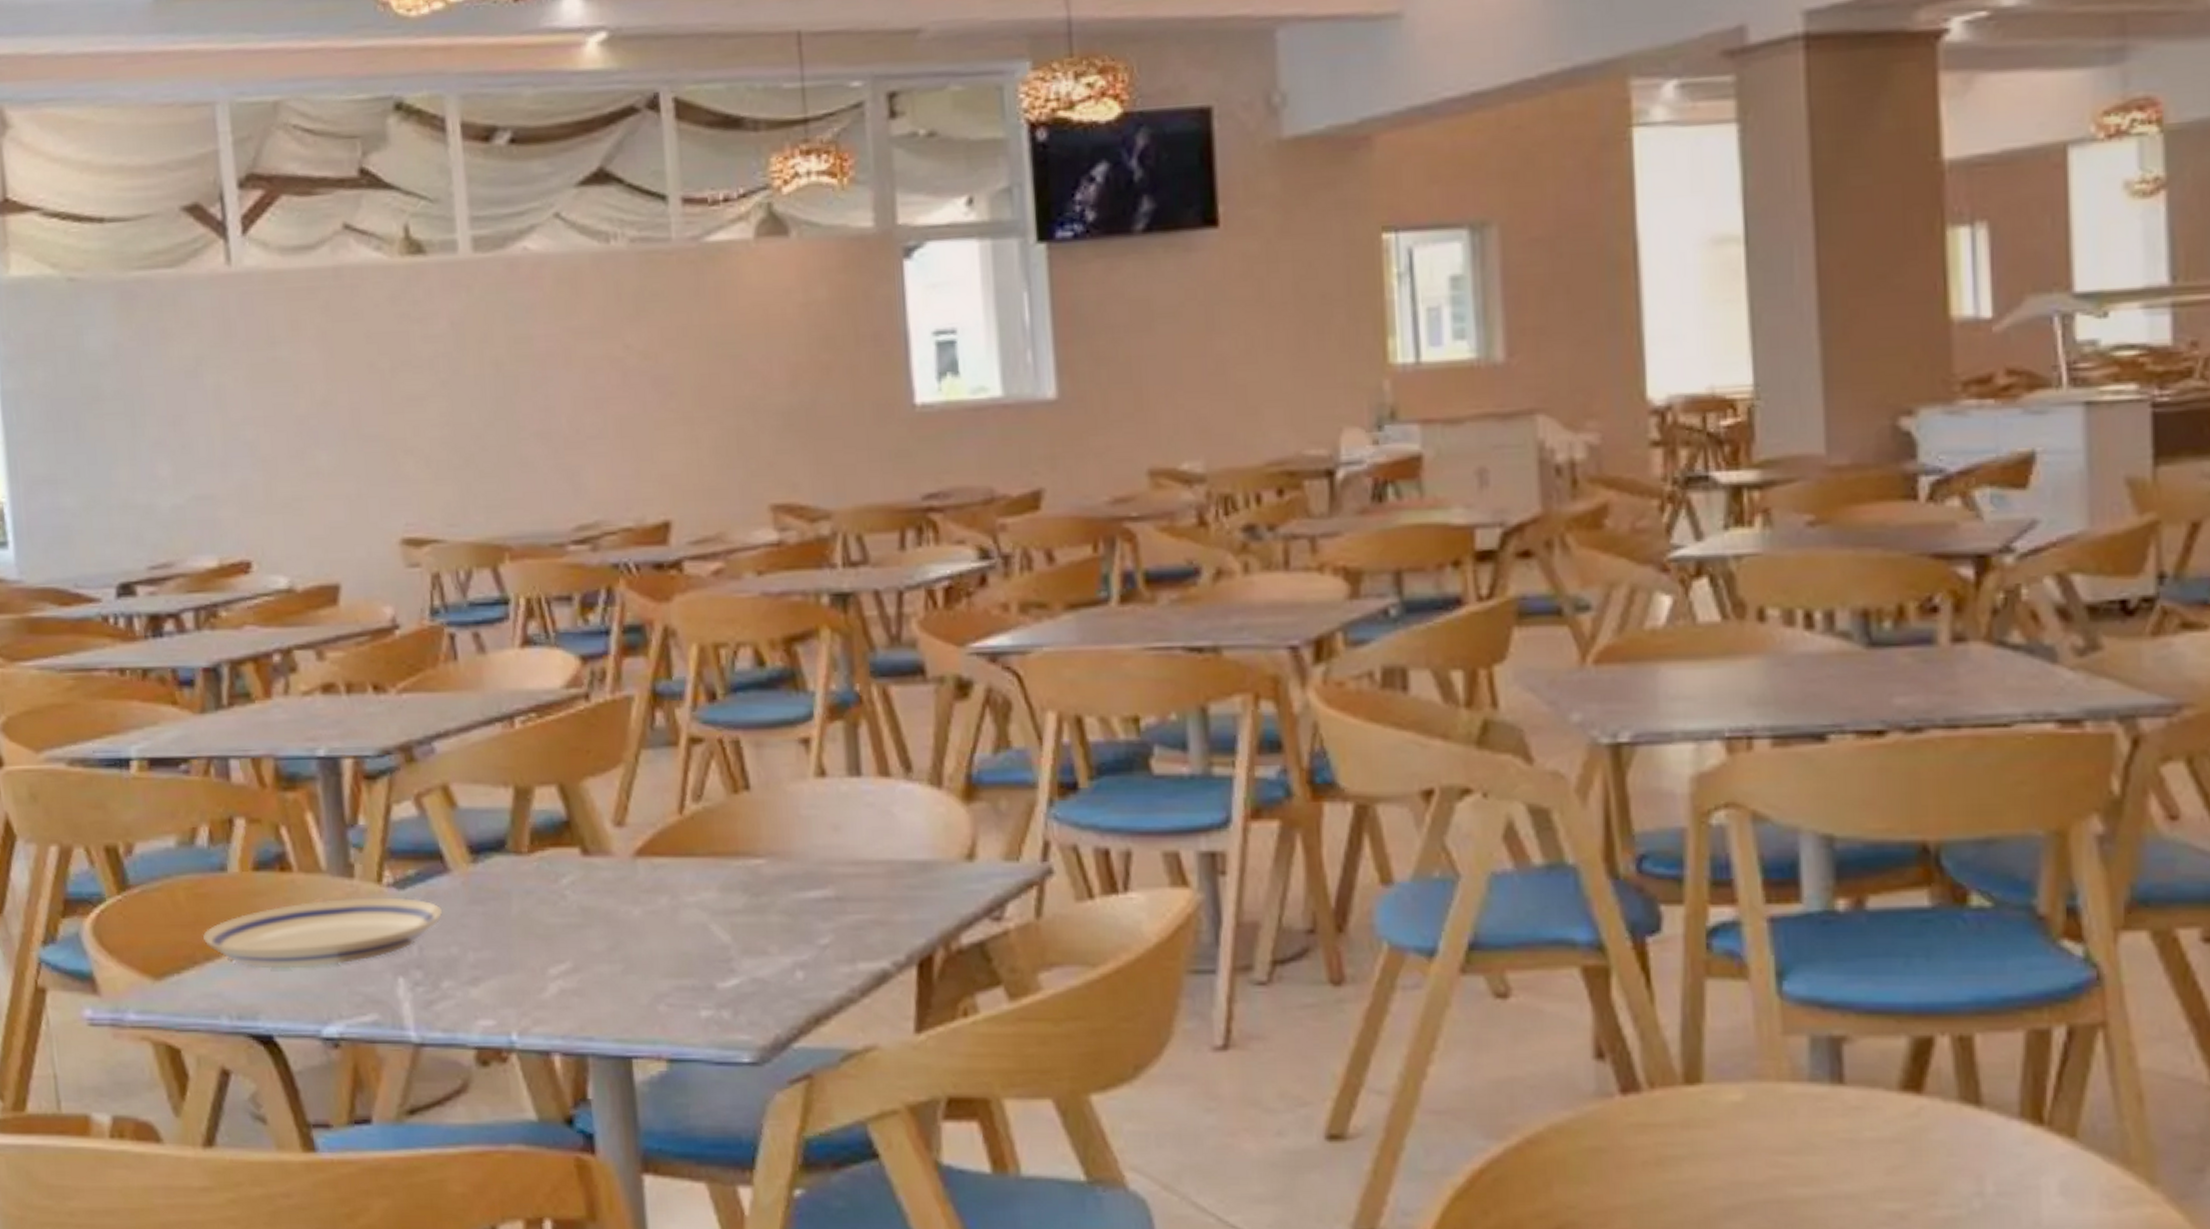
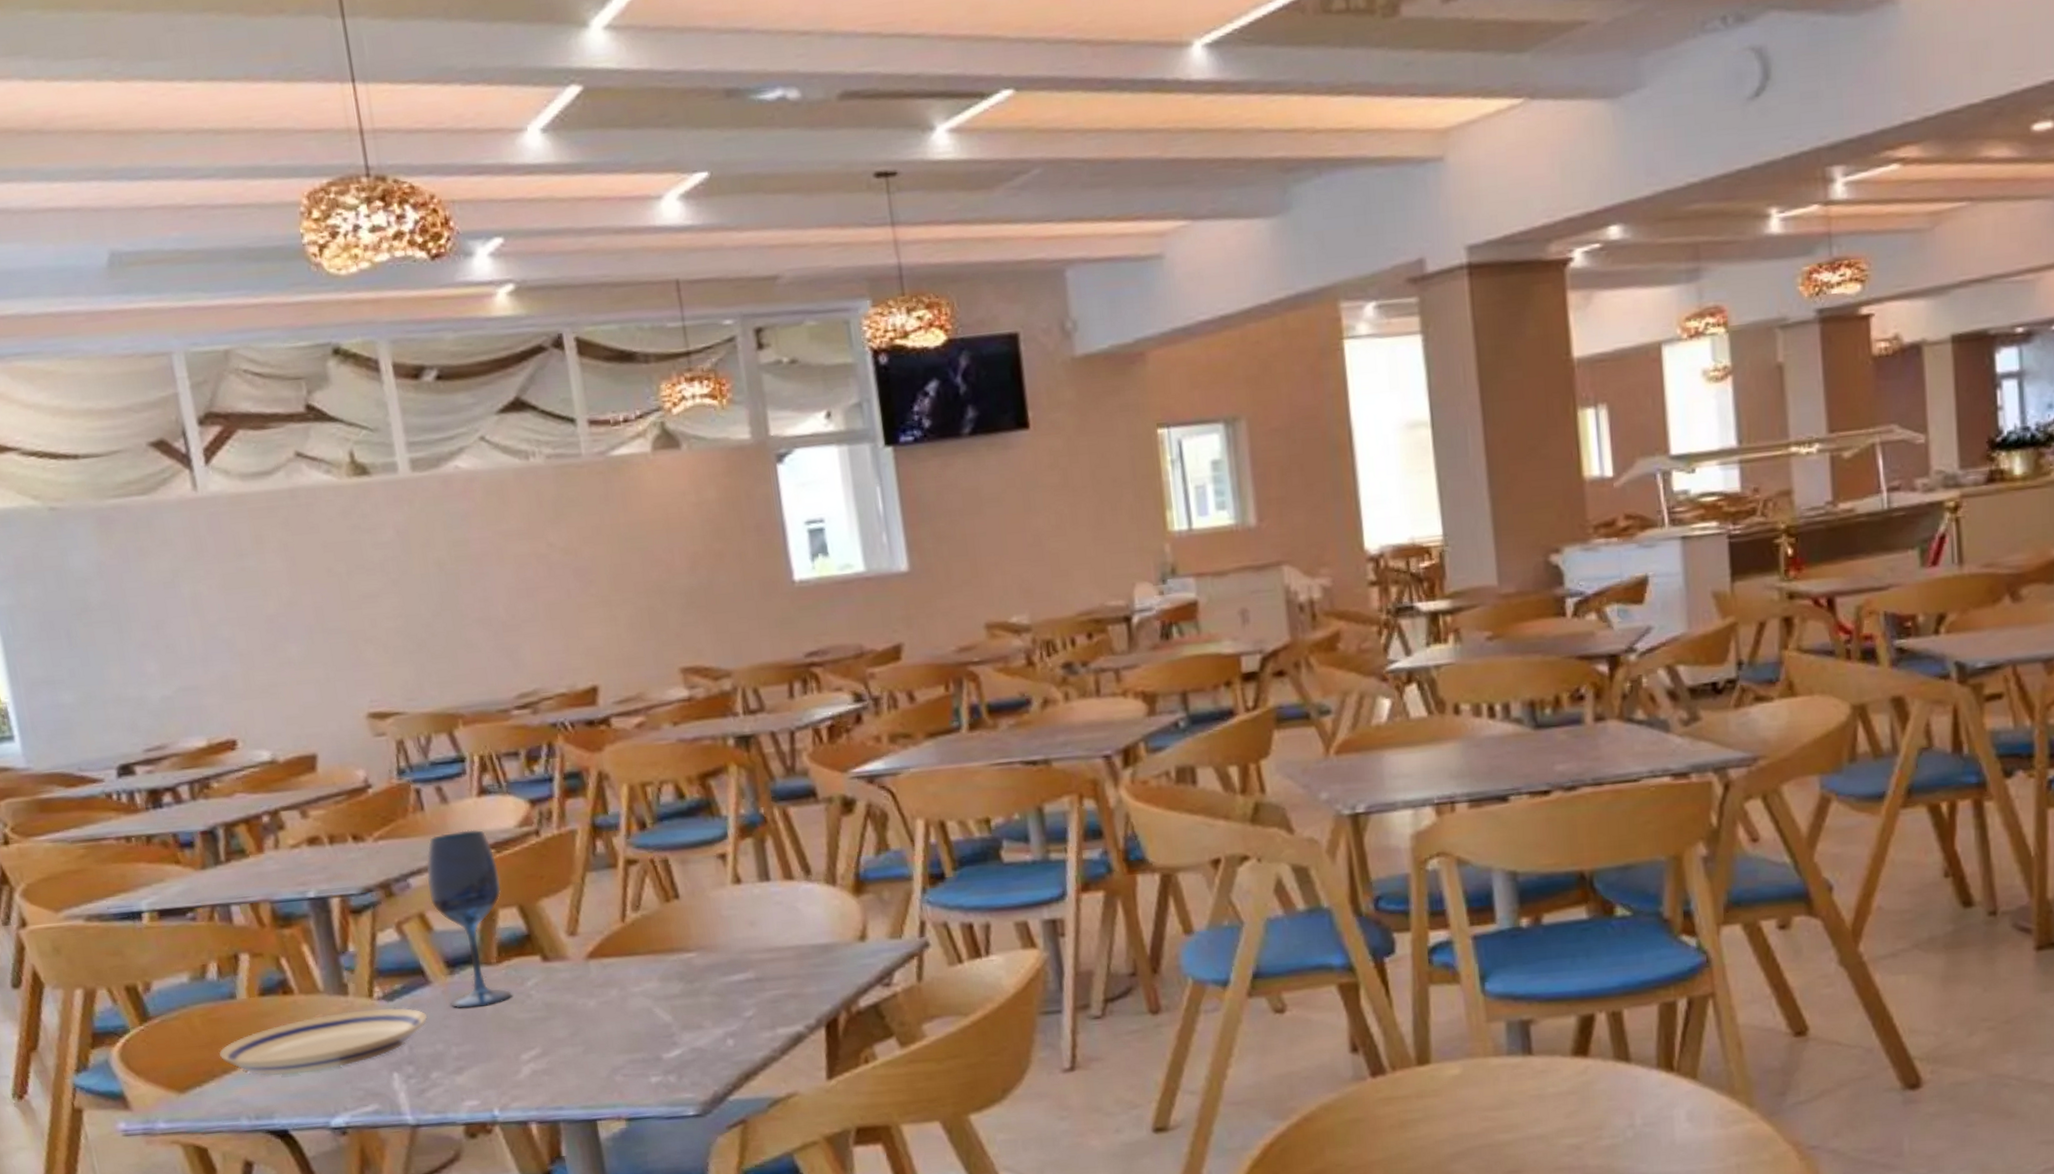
wineglass: none [454,687,543,905] -> present [426,829,512,1009]

